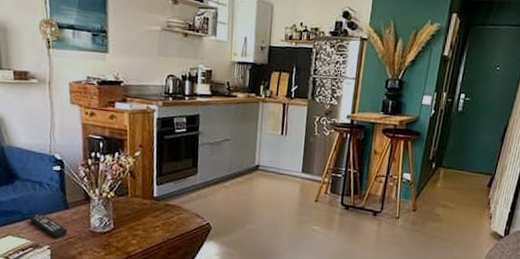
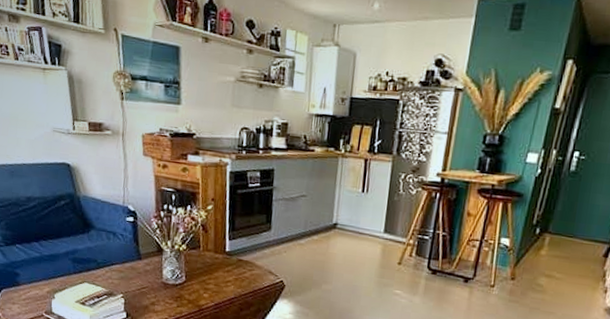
remote control: present [29,213,68,239] -> none [104,262,140,288]

